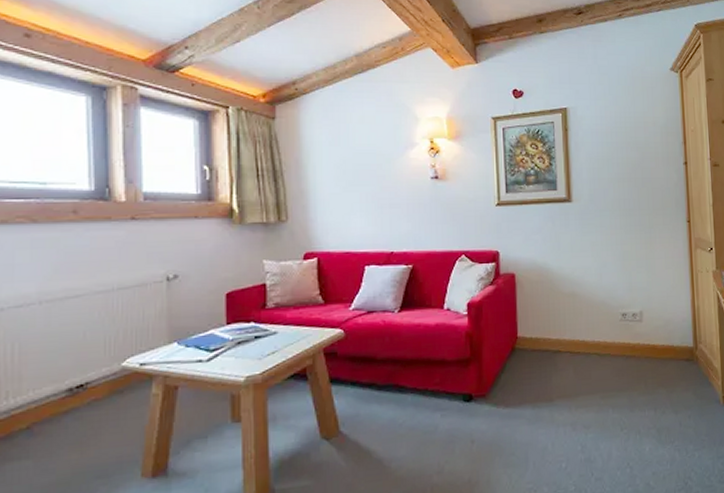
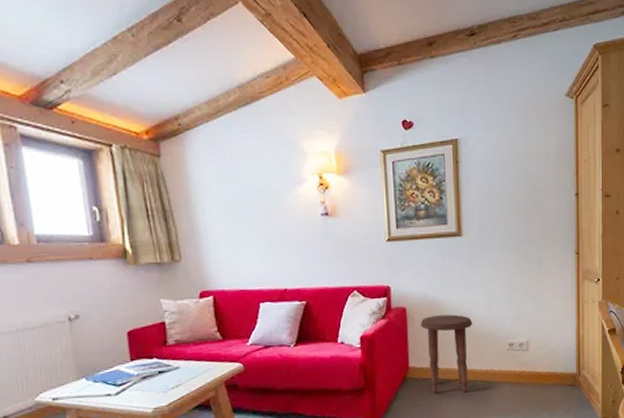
side table: none [529,281,584,366] -> present [420,314,473,393]

